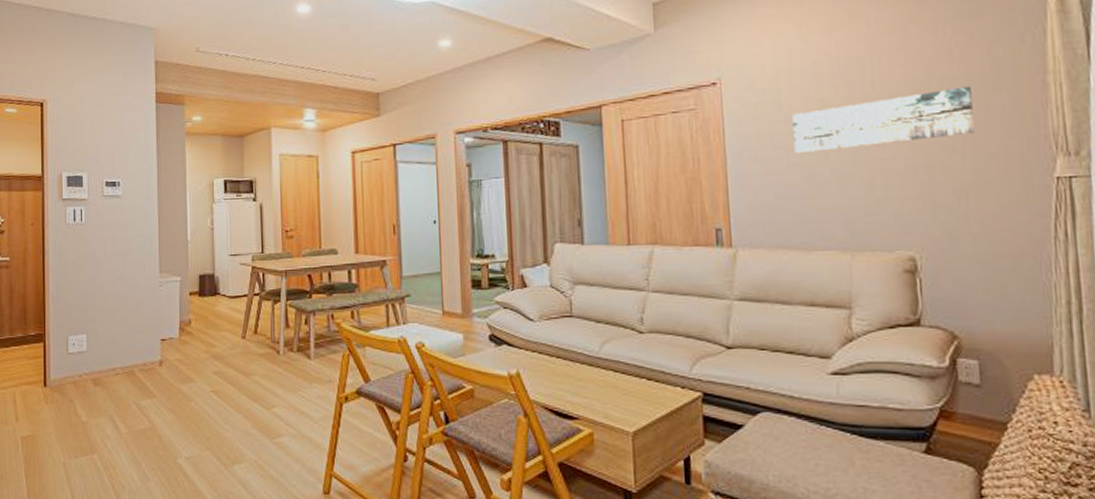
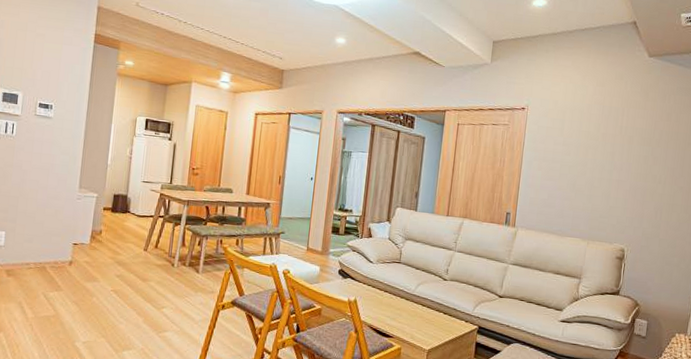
wall art: present [792,86,975,153] -> none [566,139,677,172]

